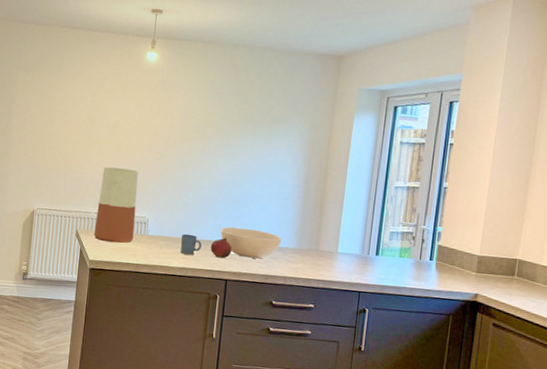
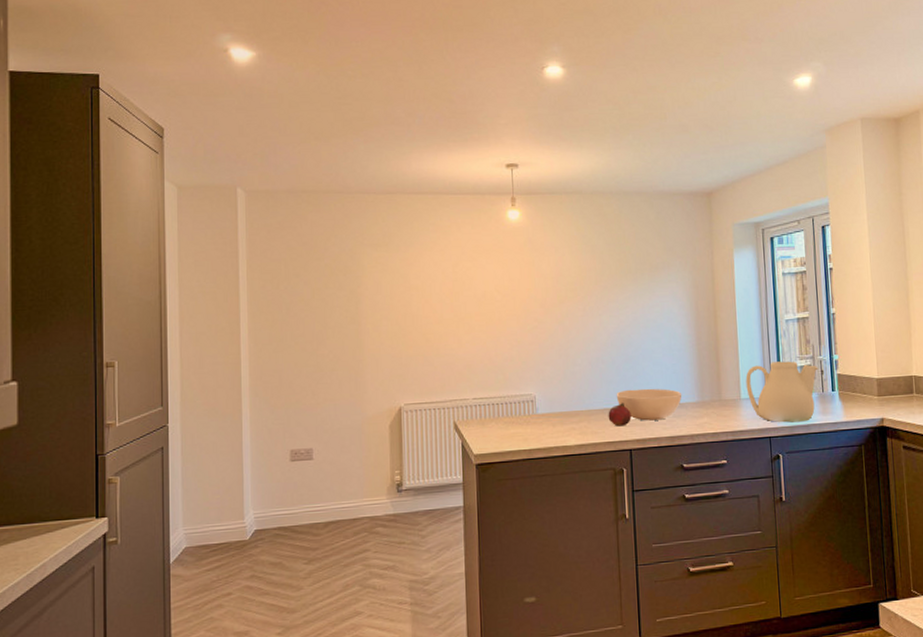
vase: present [94,167,139,244] -> none [475,342,521,430]
mug: present [180,233,202,256] -> none [574,405,598,430]
teapot: none [344,223,420,284] -> present [745,361,818,424]

